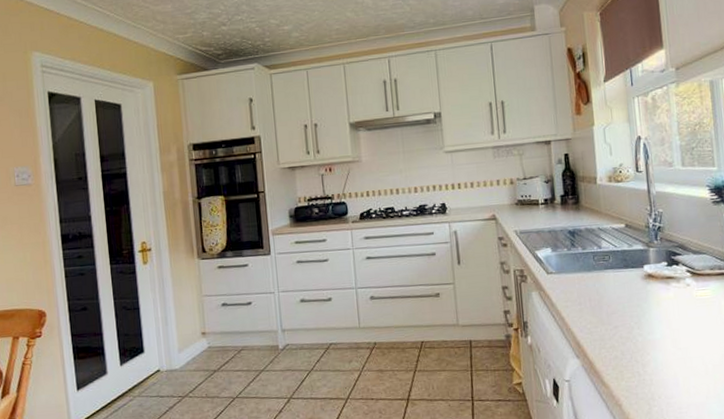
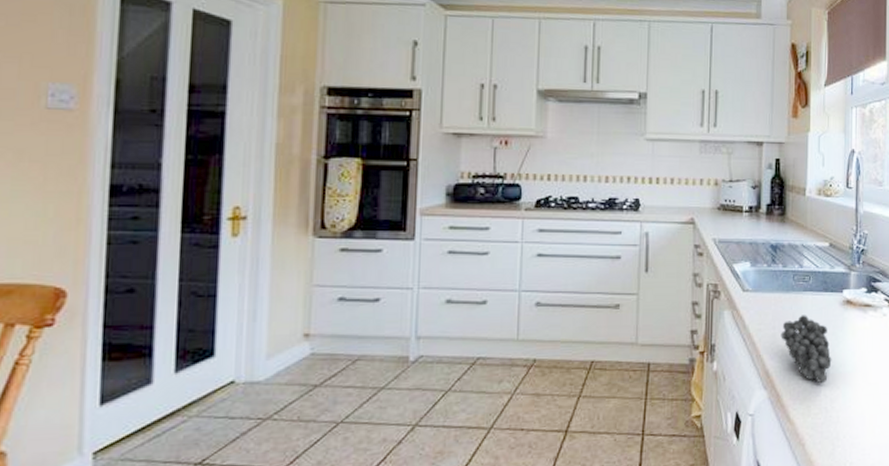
fruit: none [587,290,640,351] -> present [780,315,832,384]

